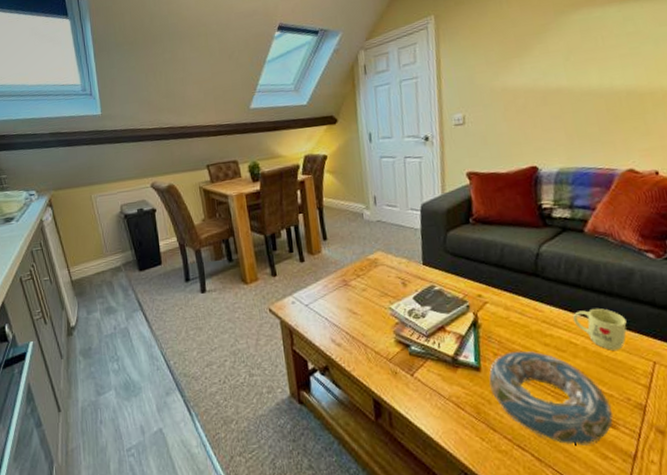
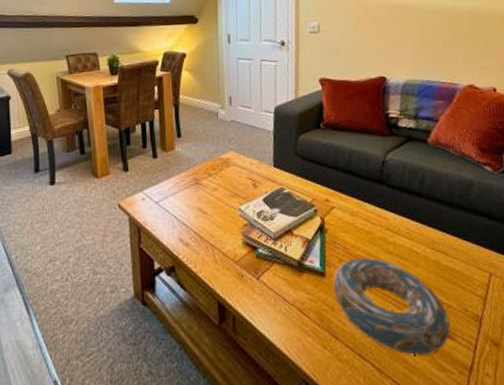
mug: present [573,308,627,350] -> none [415,218,465,260]

